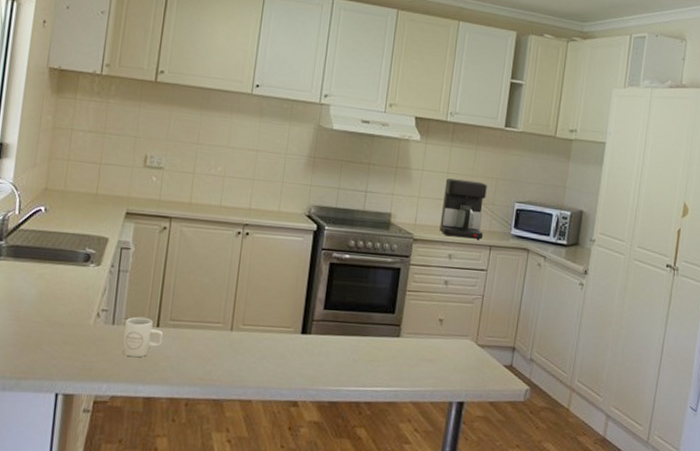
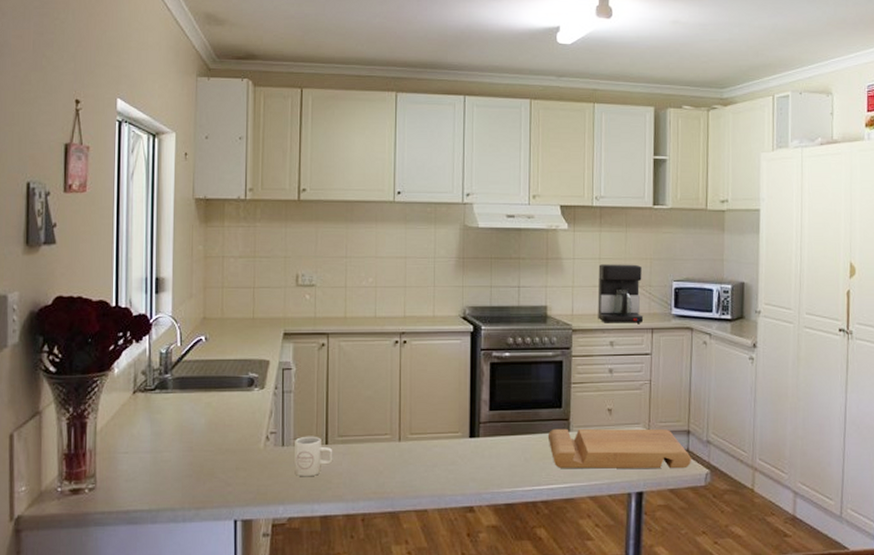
cutting board: none [377,333,514,383] -> present [547,428,691,469]

